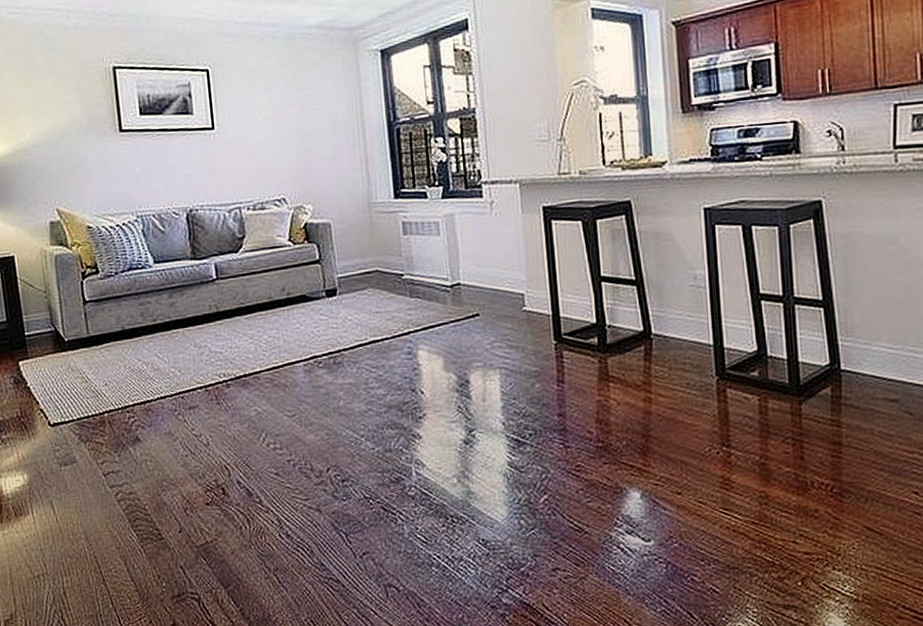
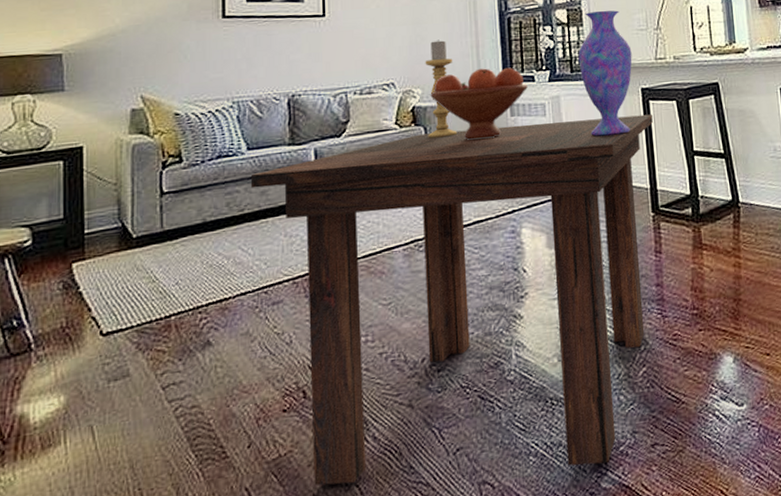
dining table: none [159,235,555,581] -> present [250,114,653,486]
candle holder: none [314,153,351,256] -> present [425,39,458,139]
fruit bowl: none [321,183,420,259] -> present [430,67,528,141]
vase: none [473,119,533,258] -> present [578,10,632,137]

